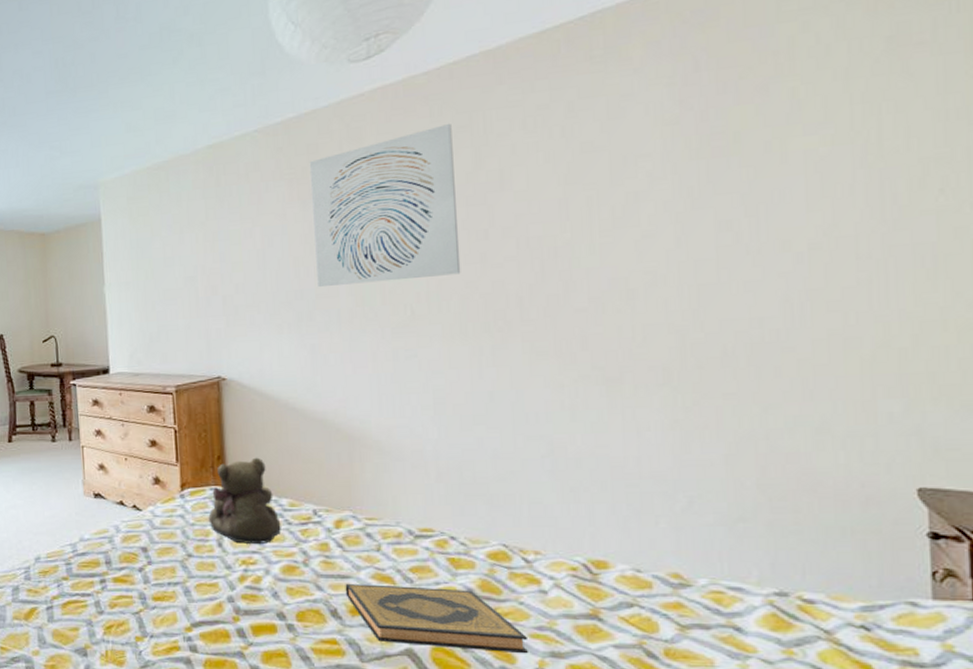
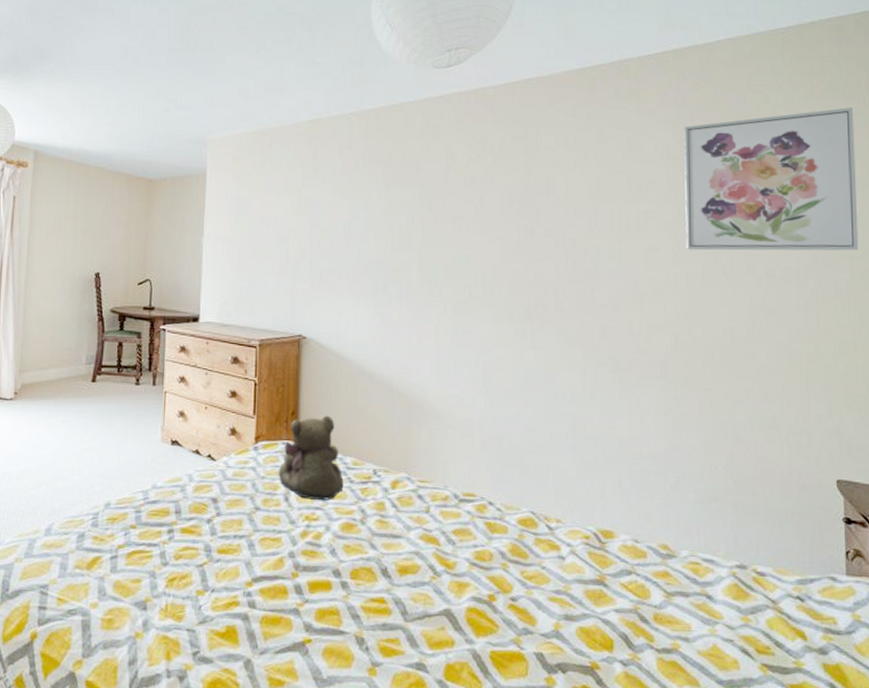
wall art: present [309,124,461,287] -> none [393,133,512,264]
hardback book: present [345,584,528,654] -> none [396,544,547,616]
wall art: none [684,17,950,232] -> present [683,107,859,251]

